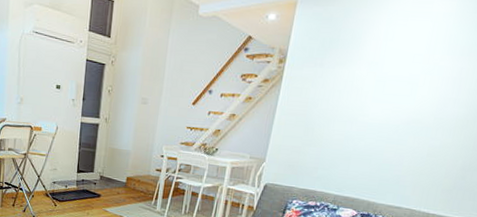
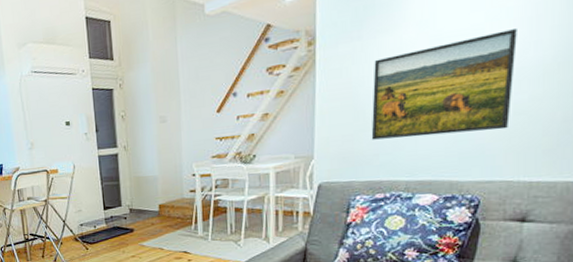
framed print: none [314,84,443,167] -> present [371,29,517,140]

